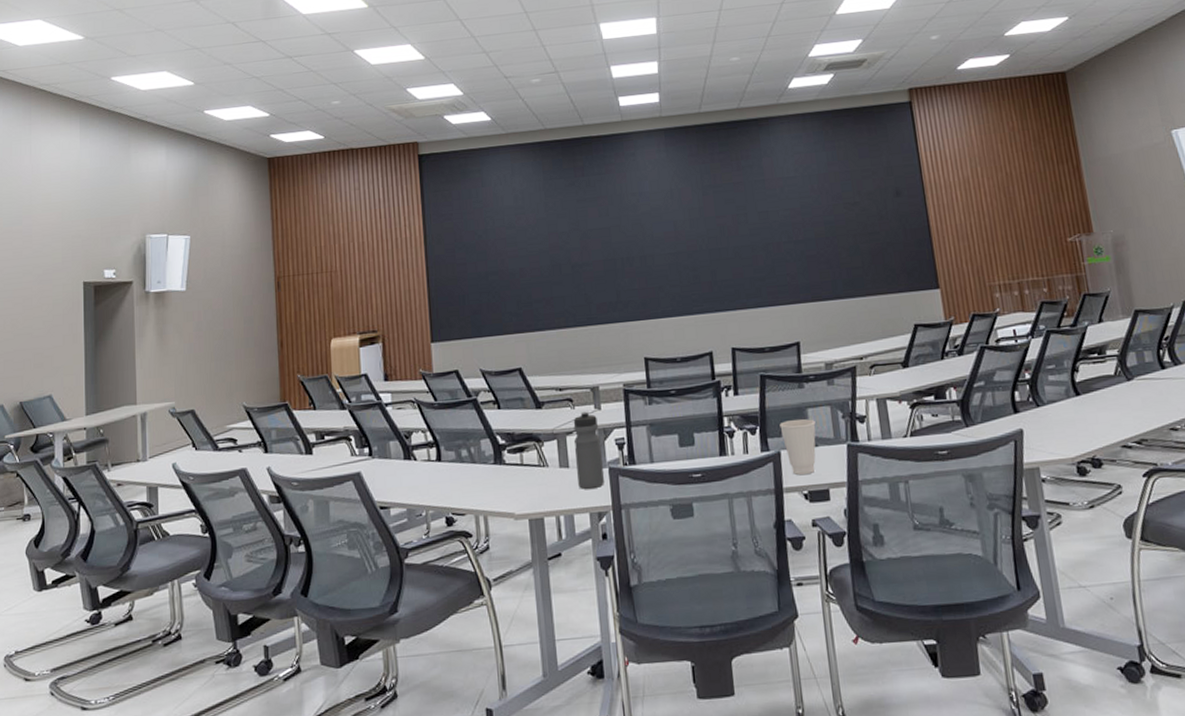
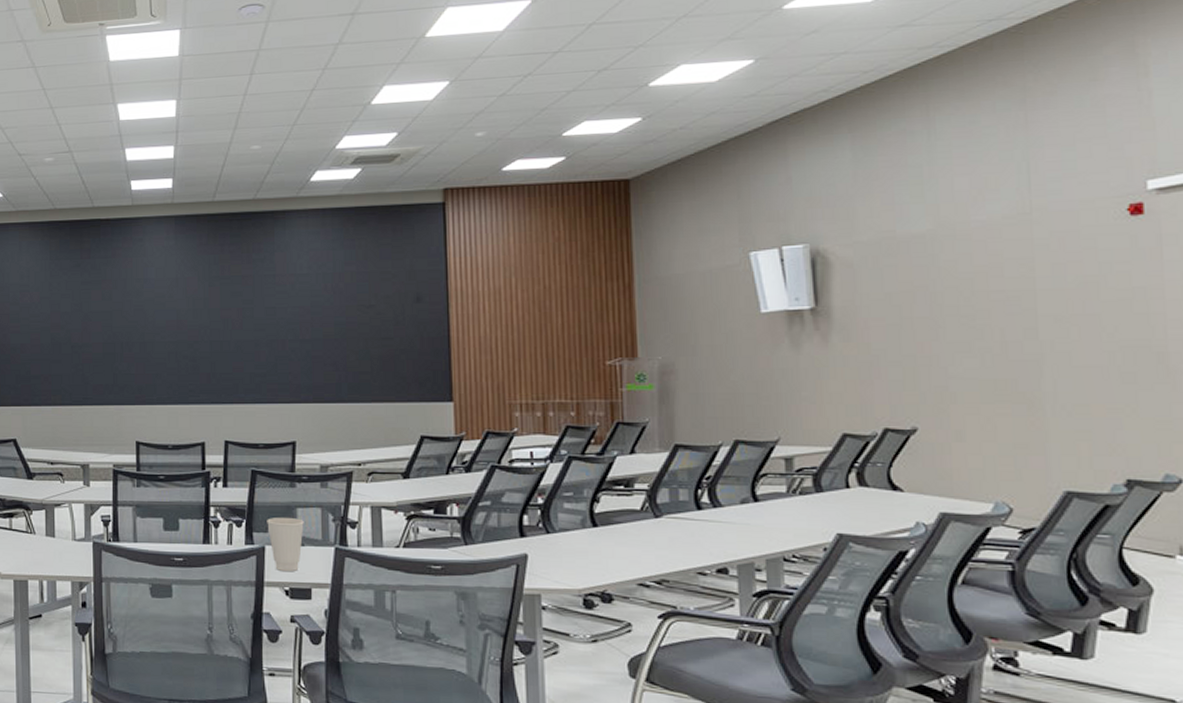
water bottle: present [573,410,604,489] -> none [61,485,87,559]

